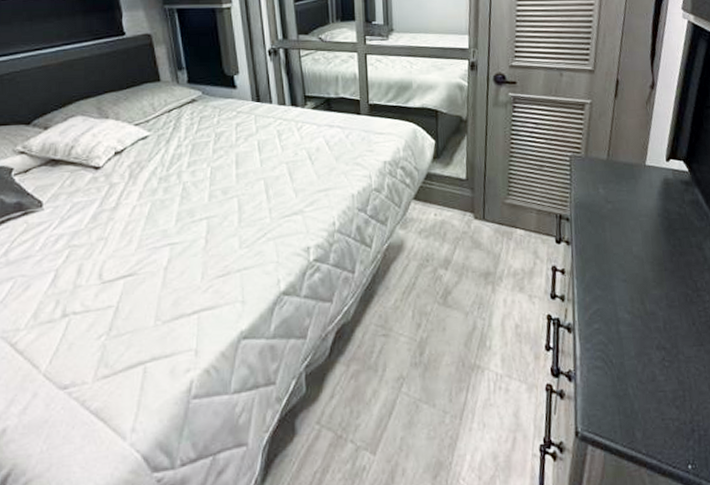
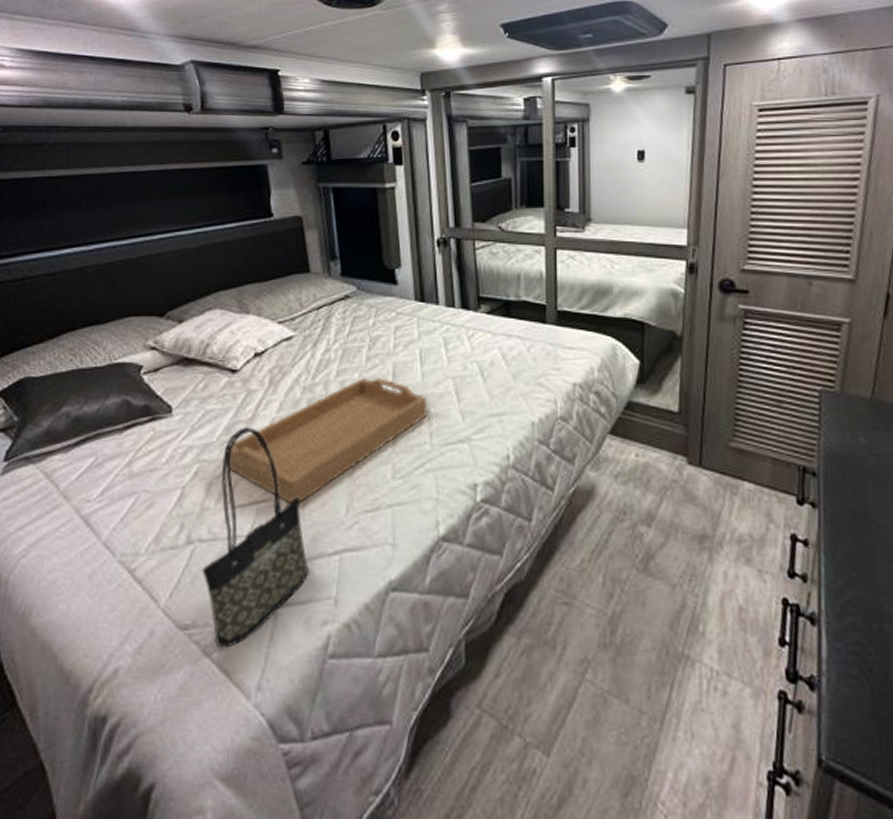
tote bag: none [77,215,171,401] -> present [201,427,309,648]
serving tray: none [92,166,266,275] -> present [224,377,428,503]

